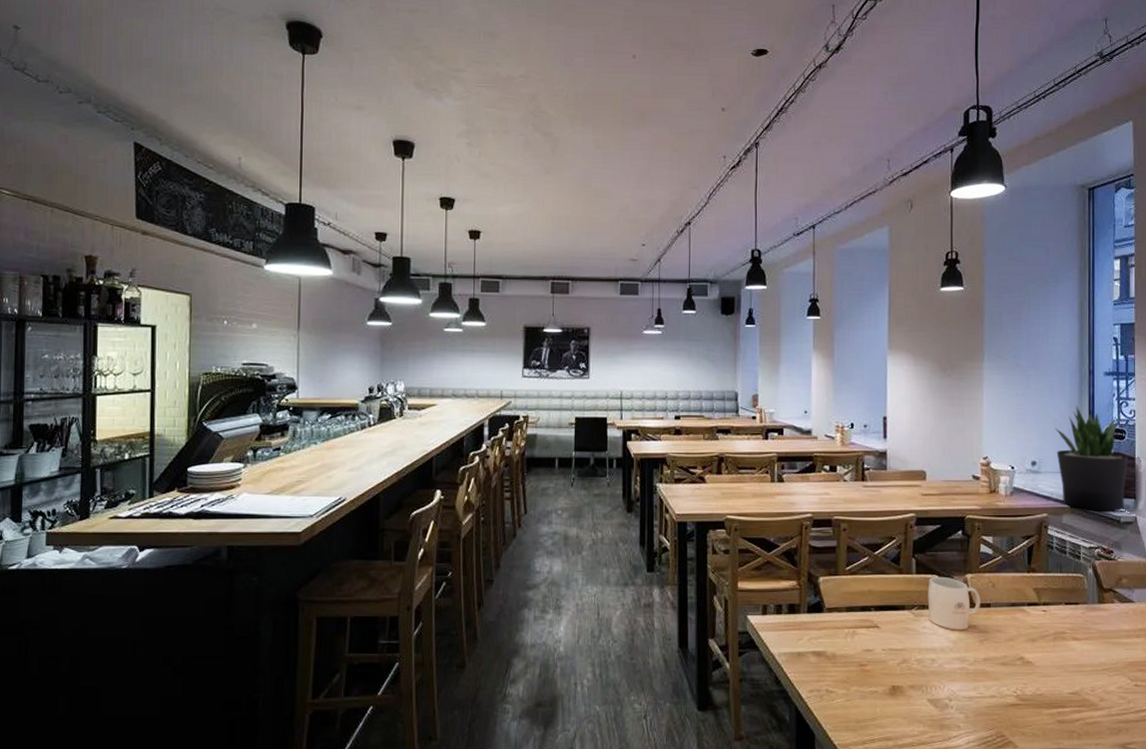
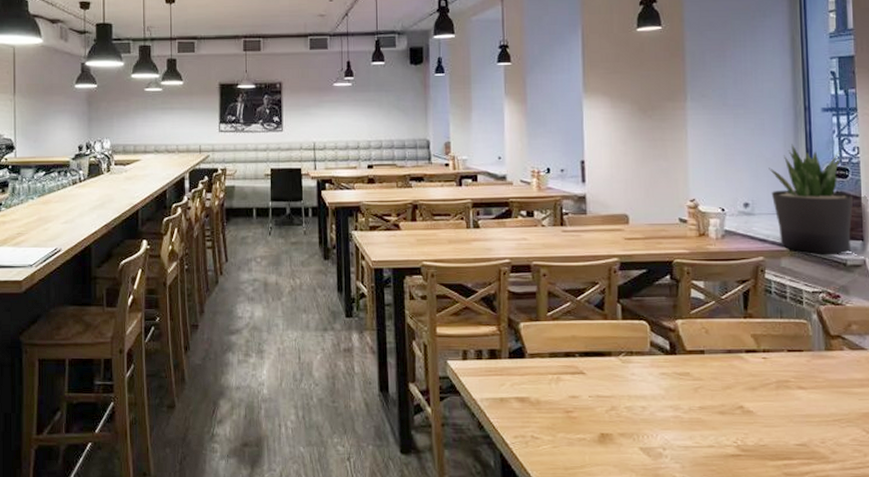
mug: present [927,576,980,630] -> none [635,322,693,378]

